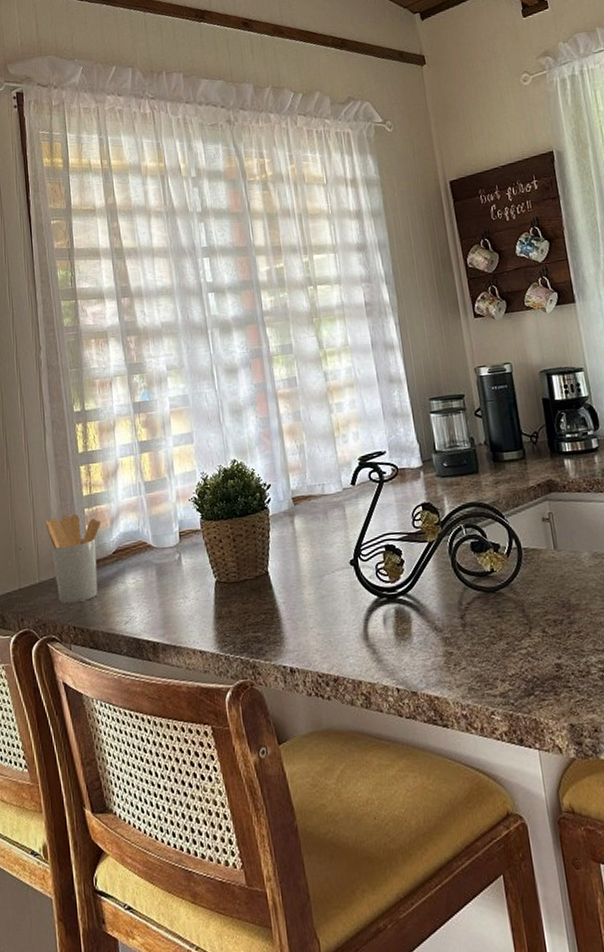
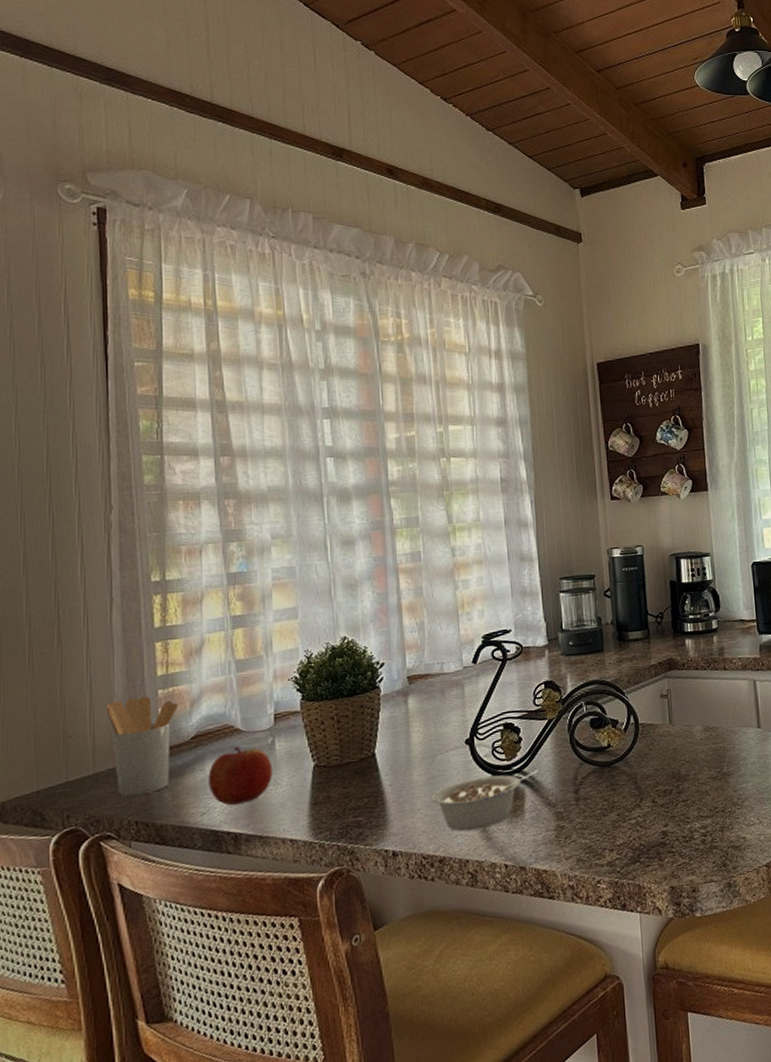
fruit: none [128,561,182,616] -> present [208,746,273,806]
legume: none [322,592,423,652] -> present [431,769,538,832]

